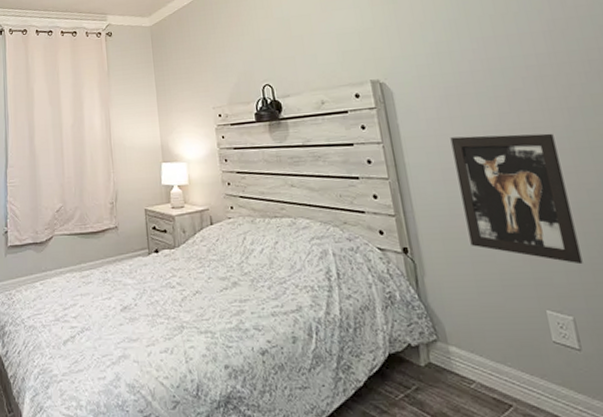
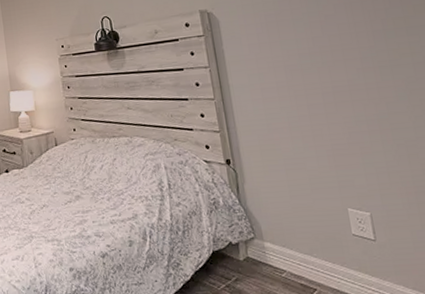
wall art: present [450,133,583,265] -> none [269,54,380,168]

